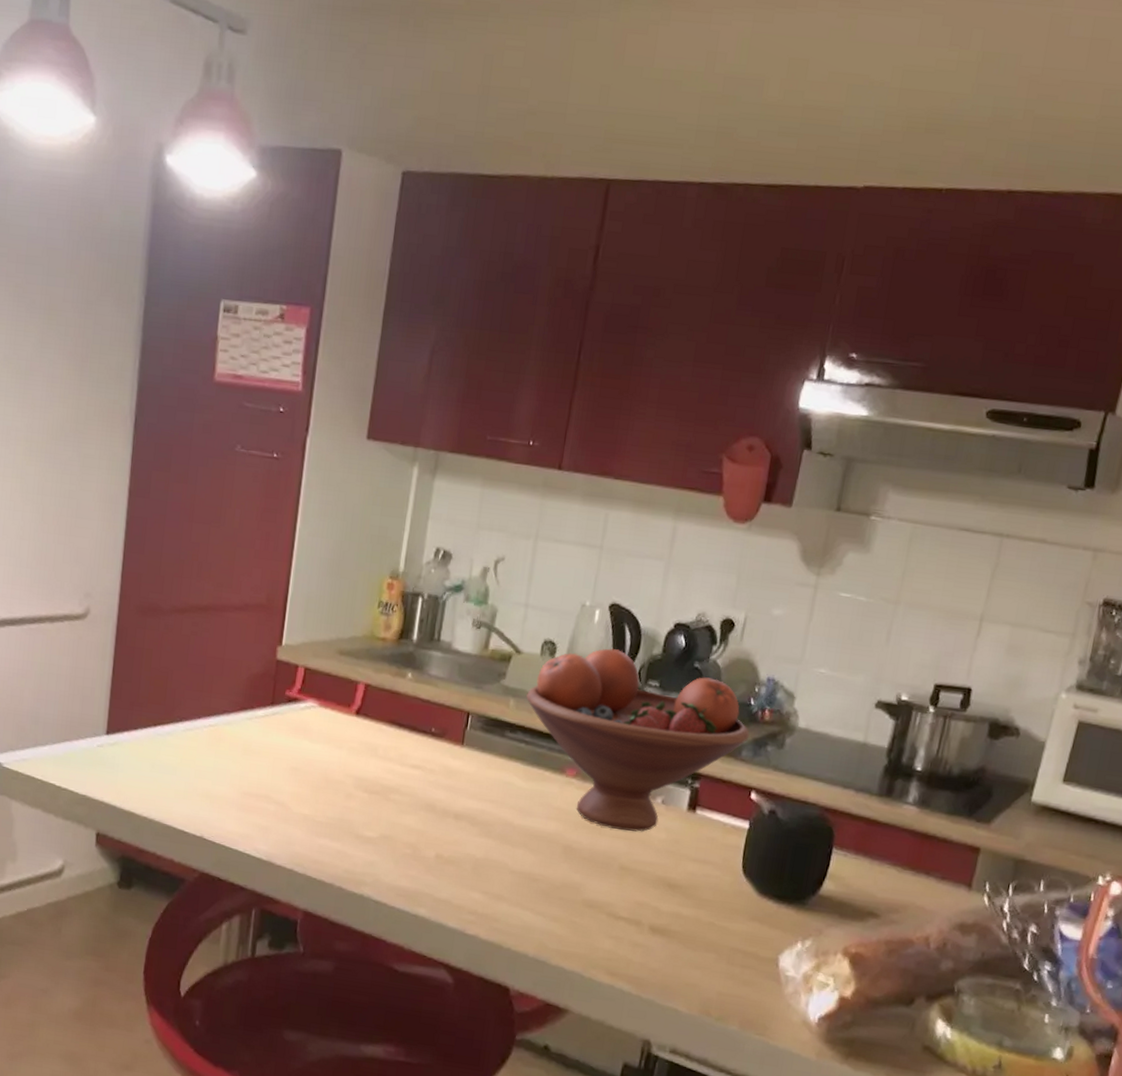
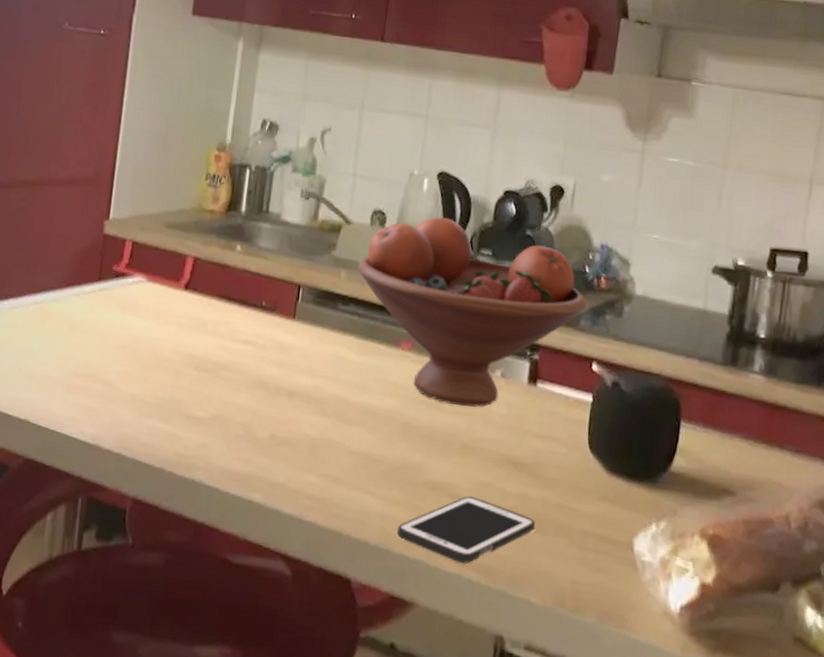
cell phone: none [554,914,687,975] -> present [396,496,535,564]

